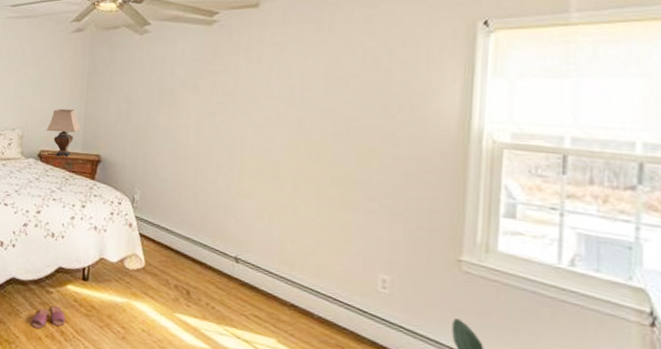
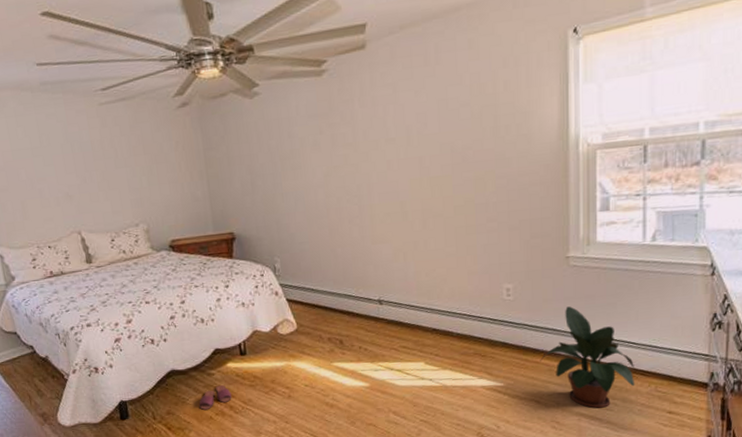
table lamp: present [46,108,82,157] -> none [172,191,209,243]

